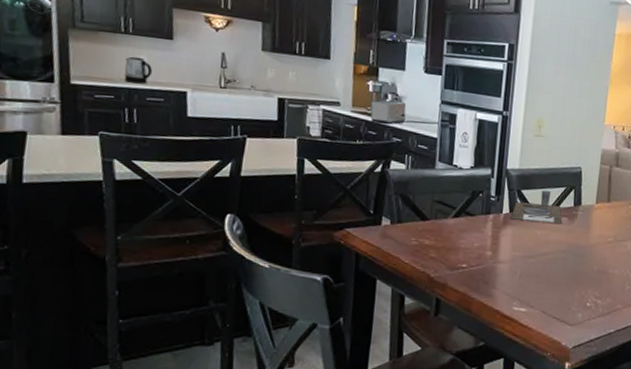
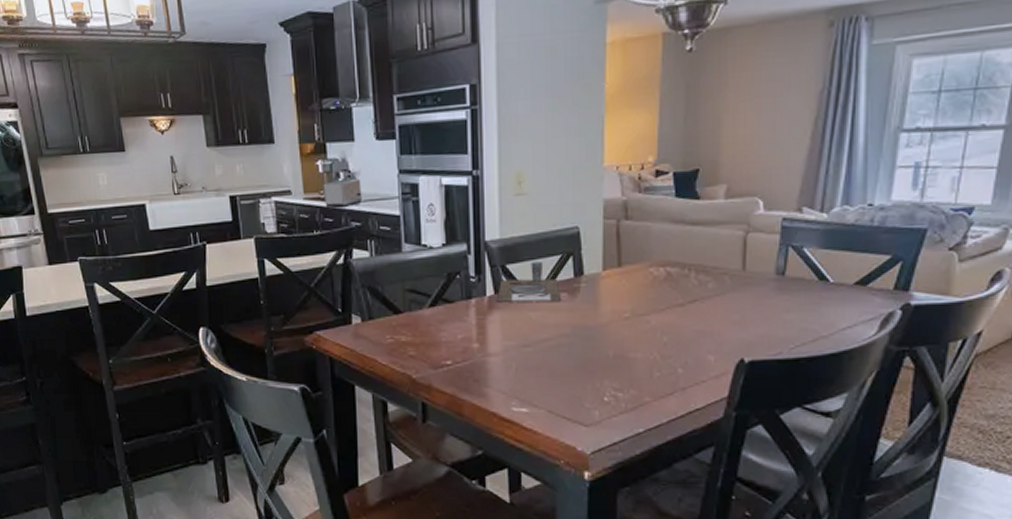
kettle: present [124,56,152,84] -> none [88,175,112,203]

